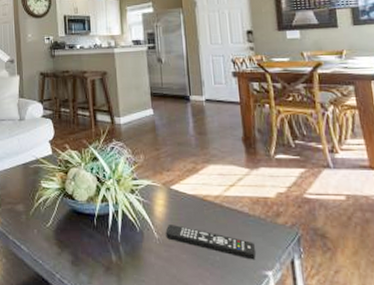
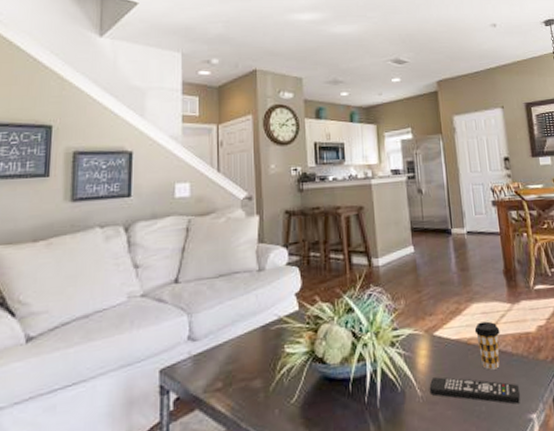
coffee cup: none [210,182,237,226] -> present [474,321,500,370]

